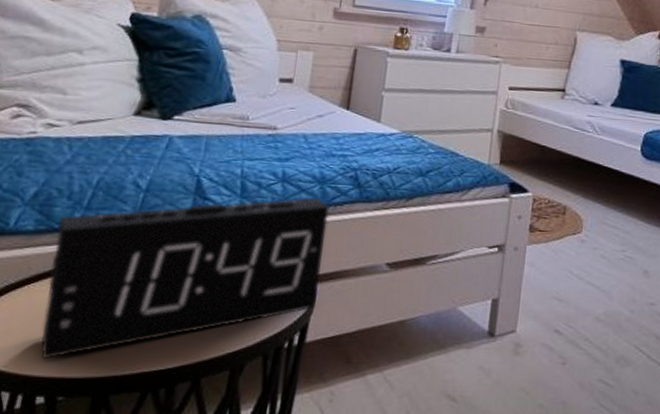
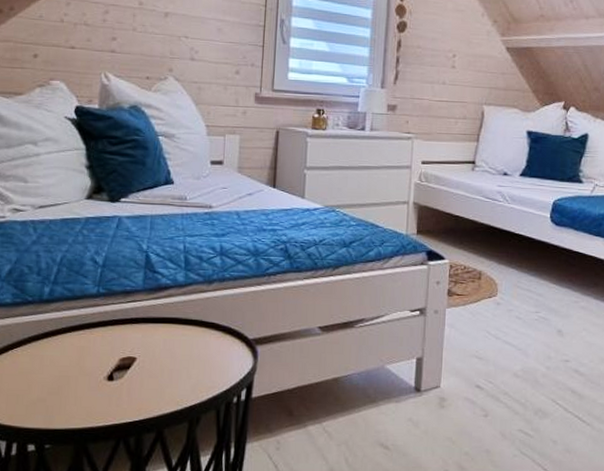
alarm clock: present [41,197,330,360] -> none [27,268,264,414]

